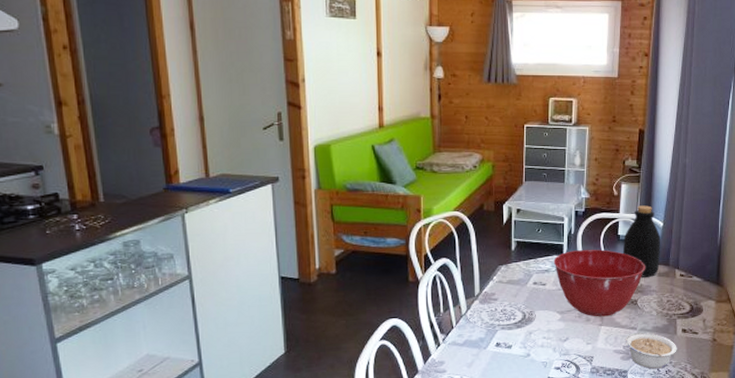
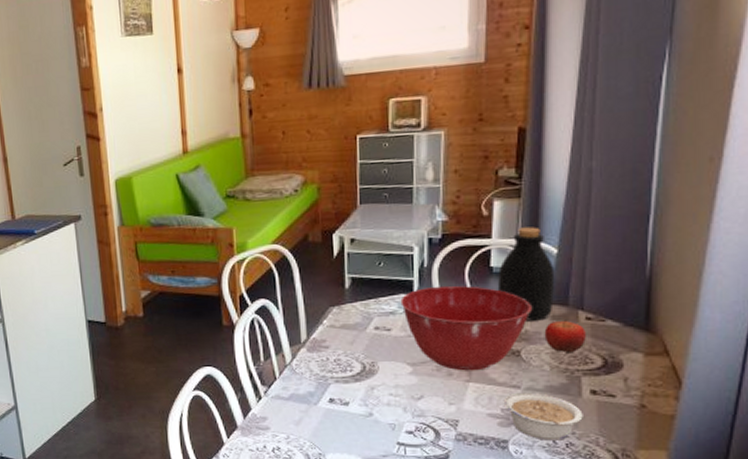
fruit: none [653,276,680,302] -> present [544,320,586,353]

